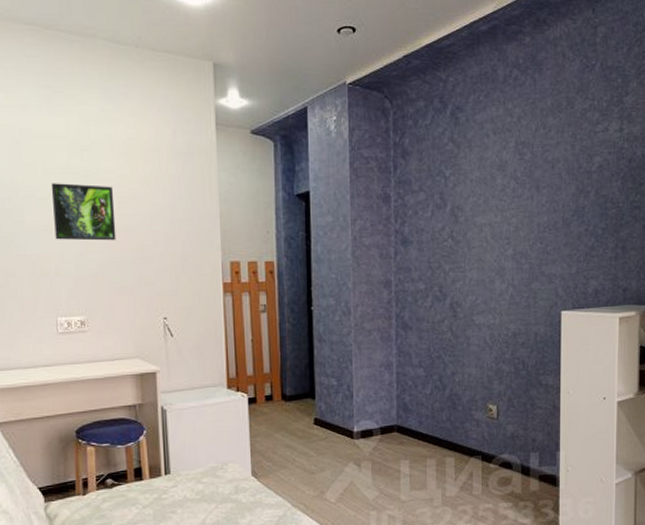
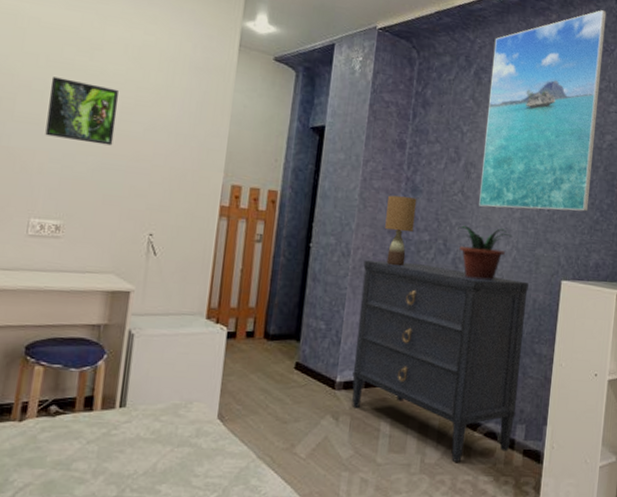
dresser: none [364,312,528,493] -> present [351,260,529,462]
table lamp: none [380,250,409,318] -> present [385,195,417,267]
potted plant: none [450,268,507,321] -> present [456,225,513,281]
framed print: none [467,22,584,249] -> present [479,9,607,212]

